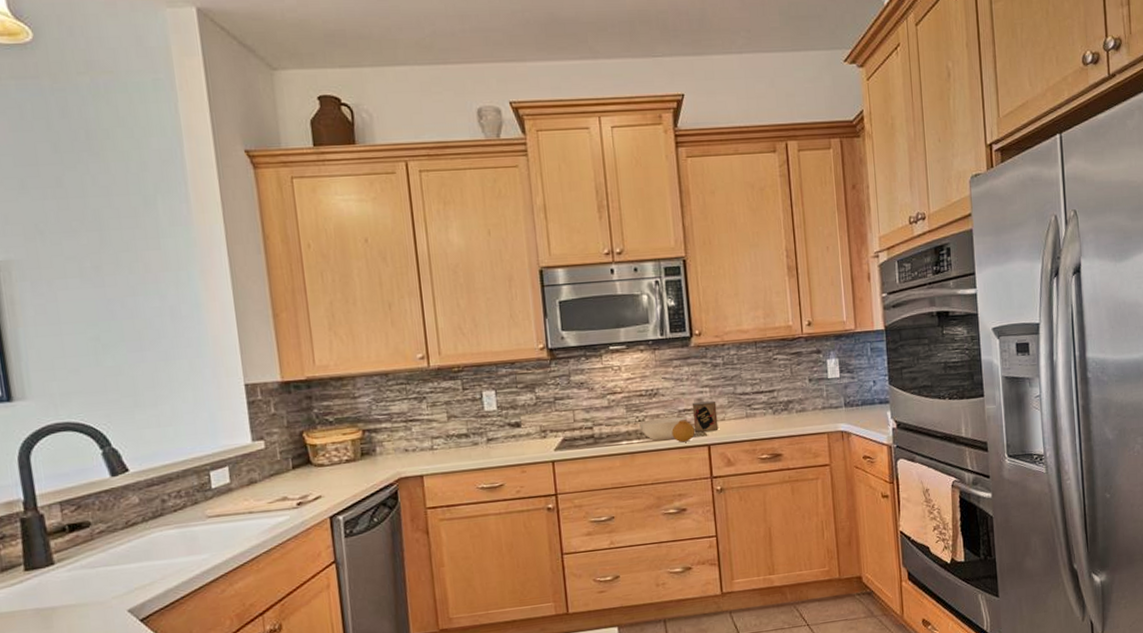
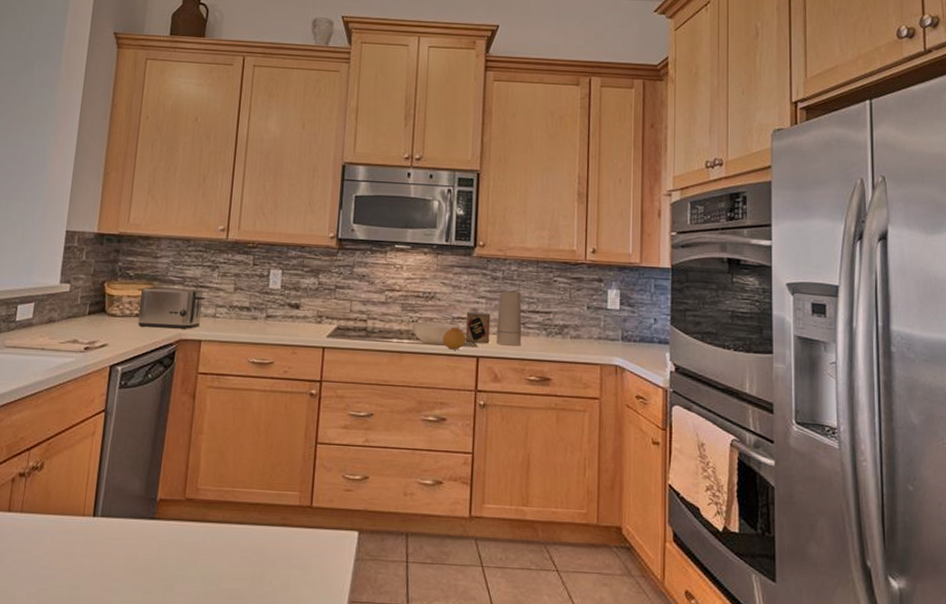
toaster: none [345,424,419,473] -> present [137,287,206,330]
canister: none [722,375,749,431] -> present [496,291,522,347]

